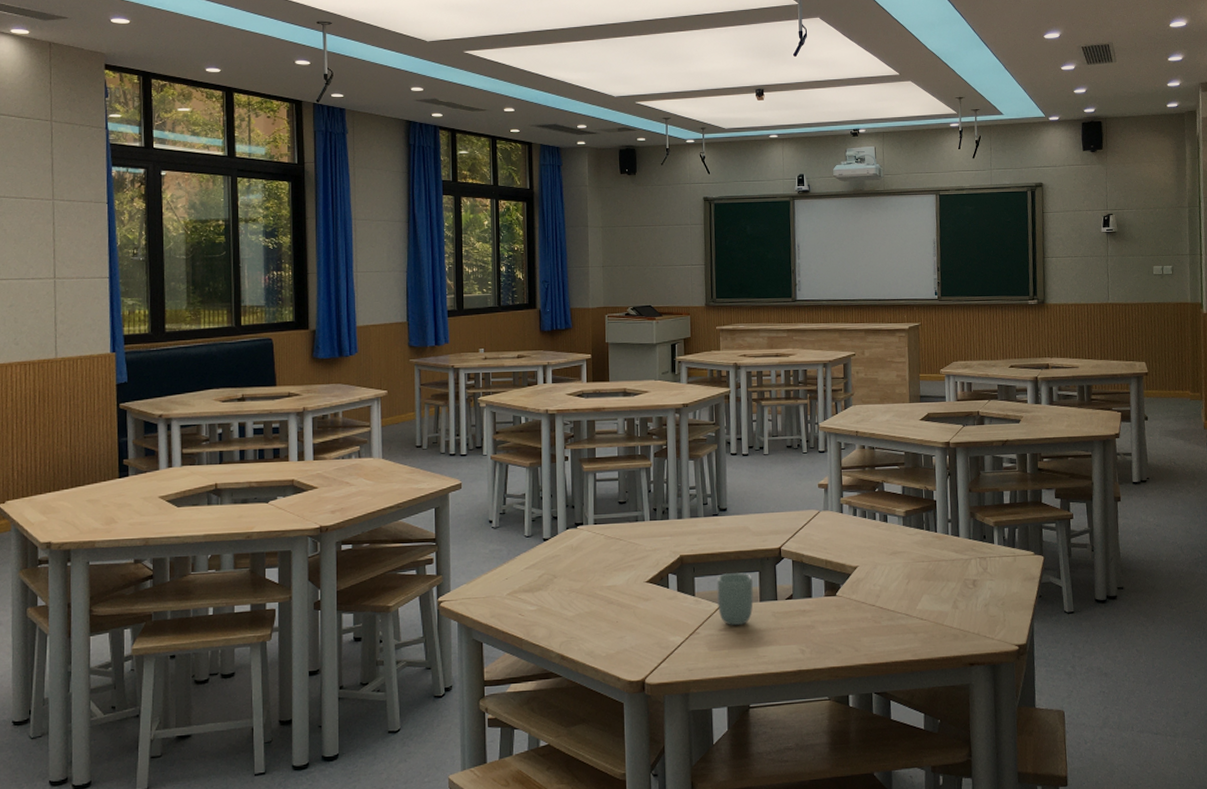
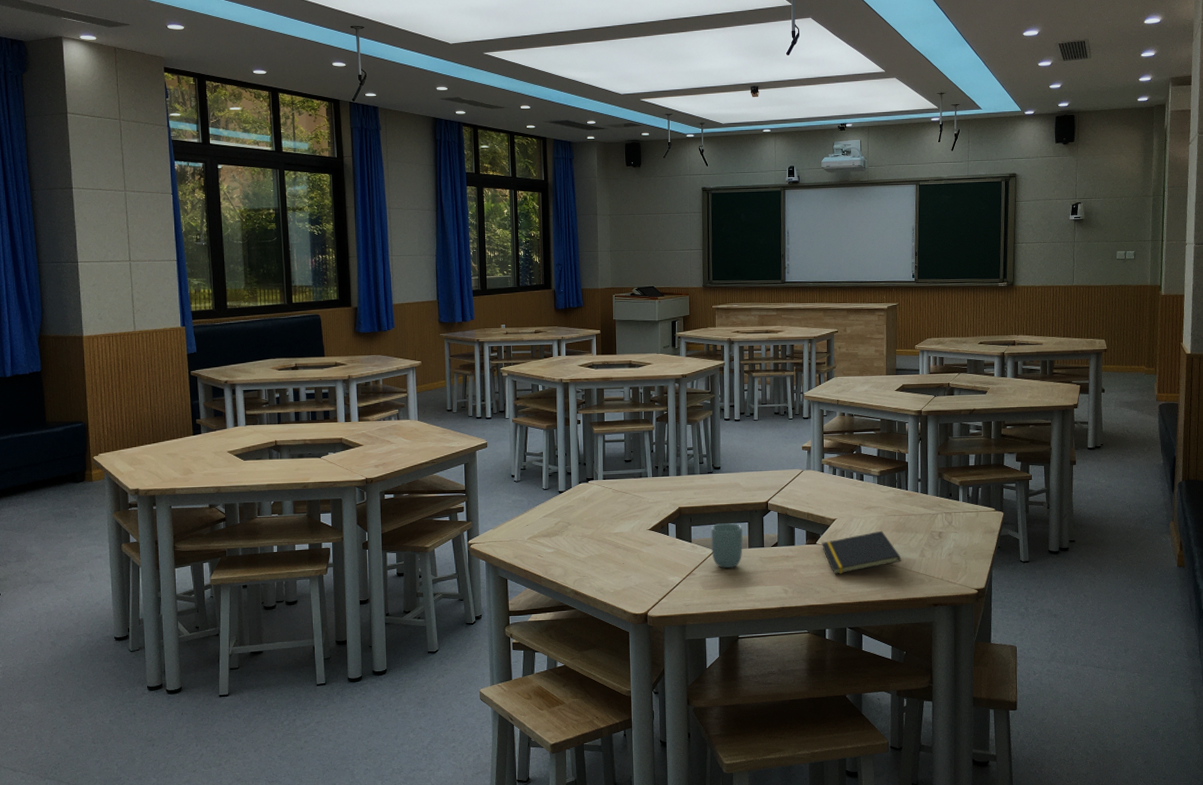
notepad: none [842,579,933,631] -> present [822,530,902,574]

